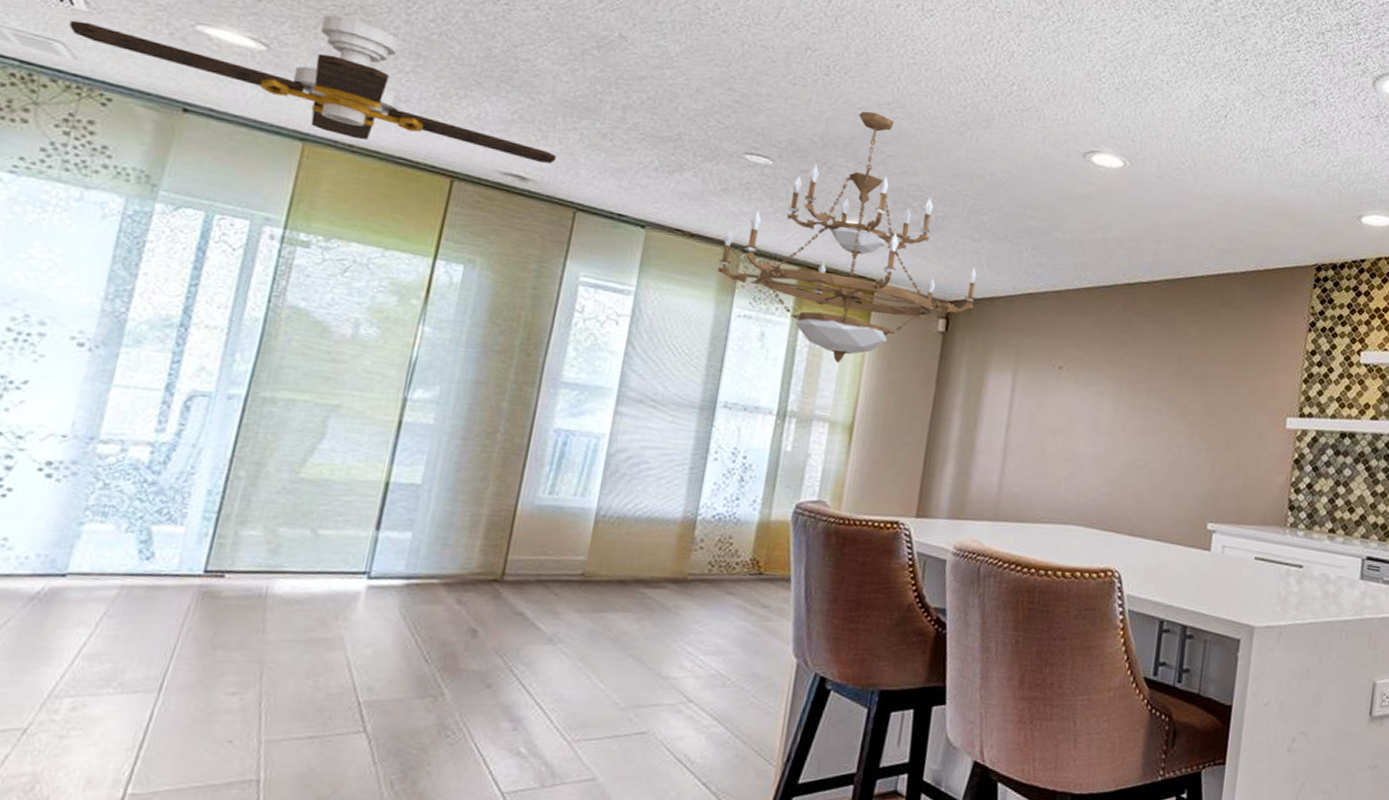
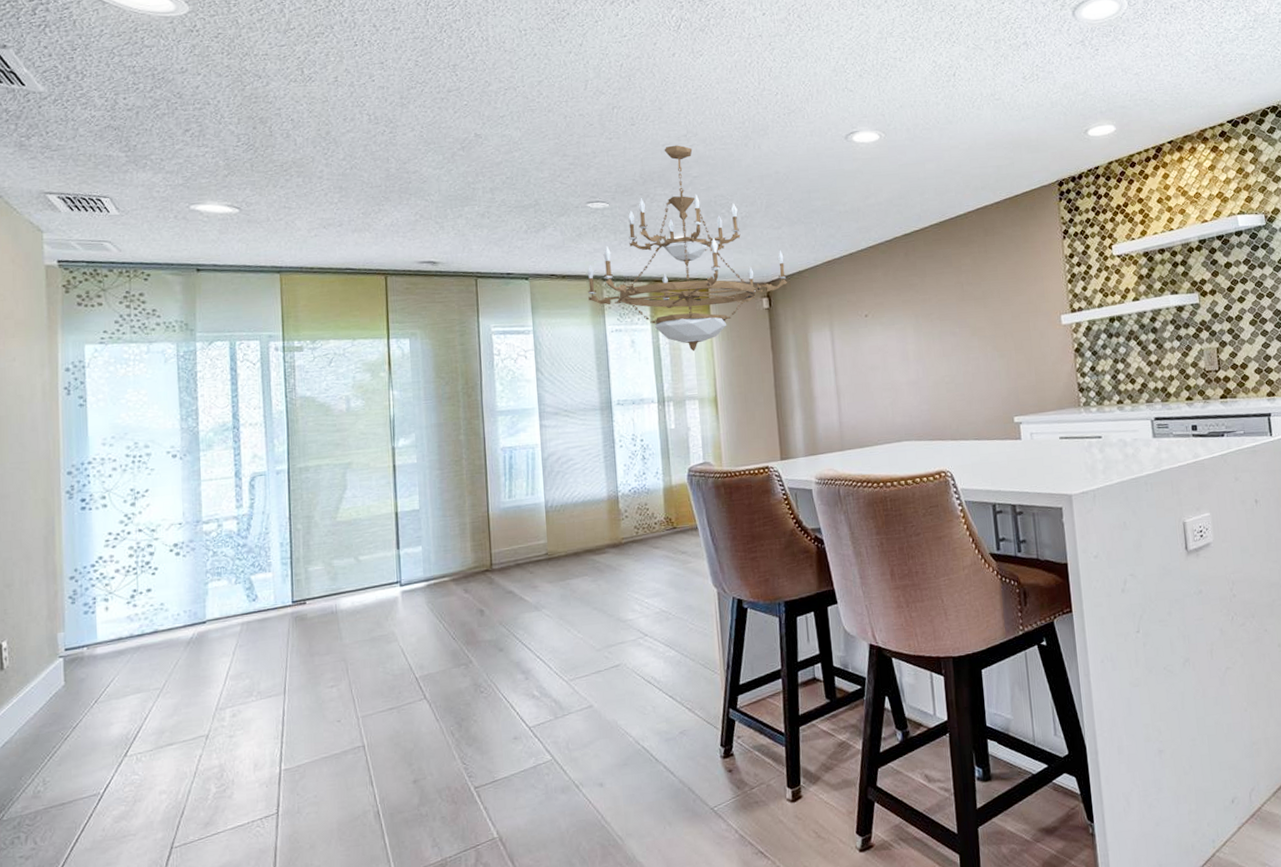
ceiling fan: present [69,15,557,164] -> none [110,173,454,263]

